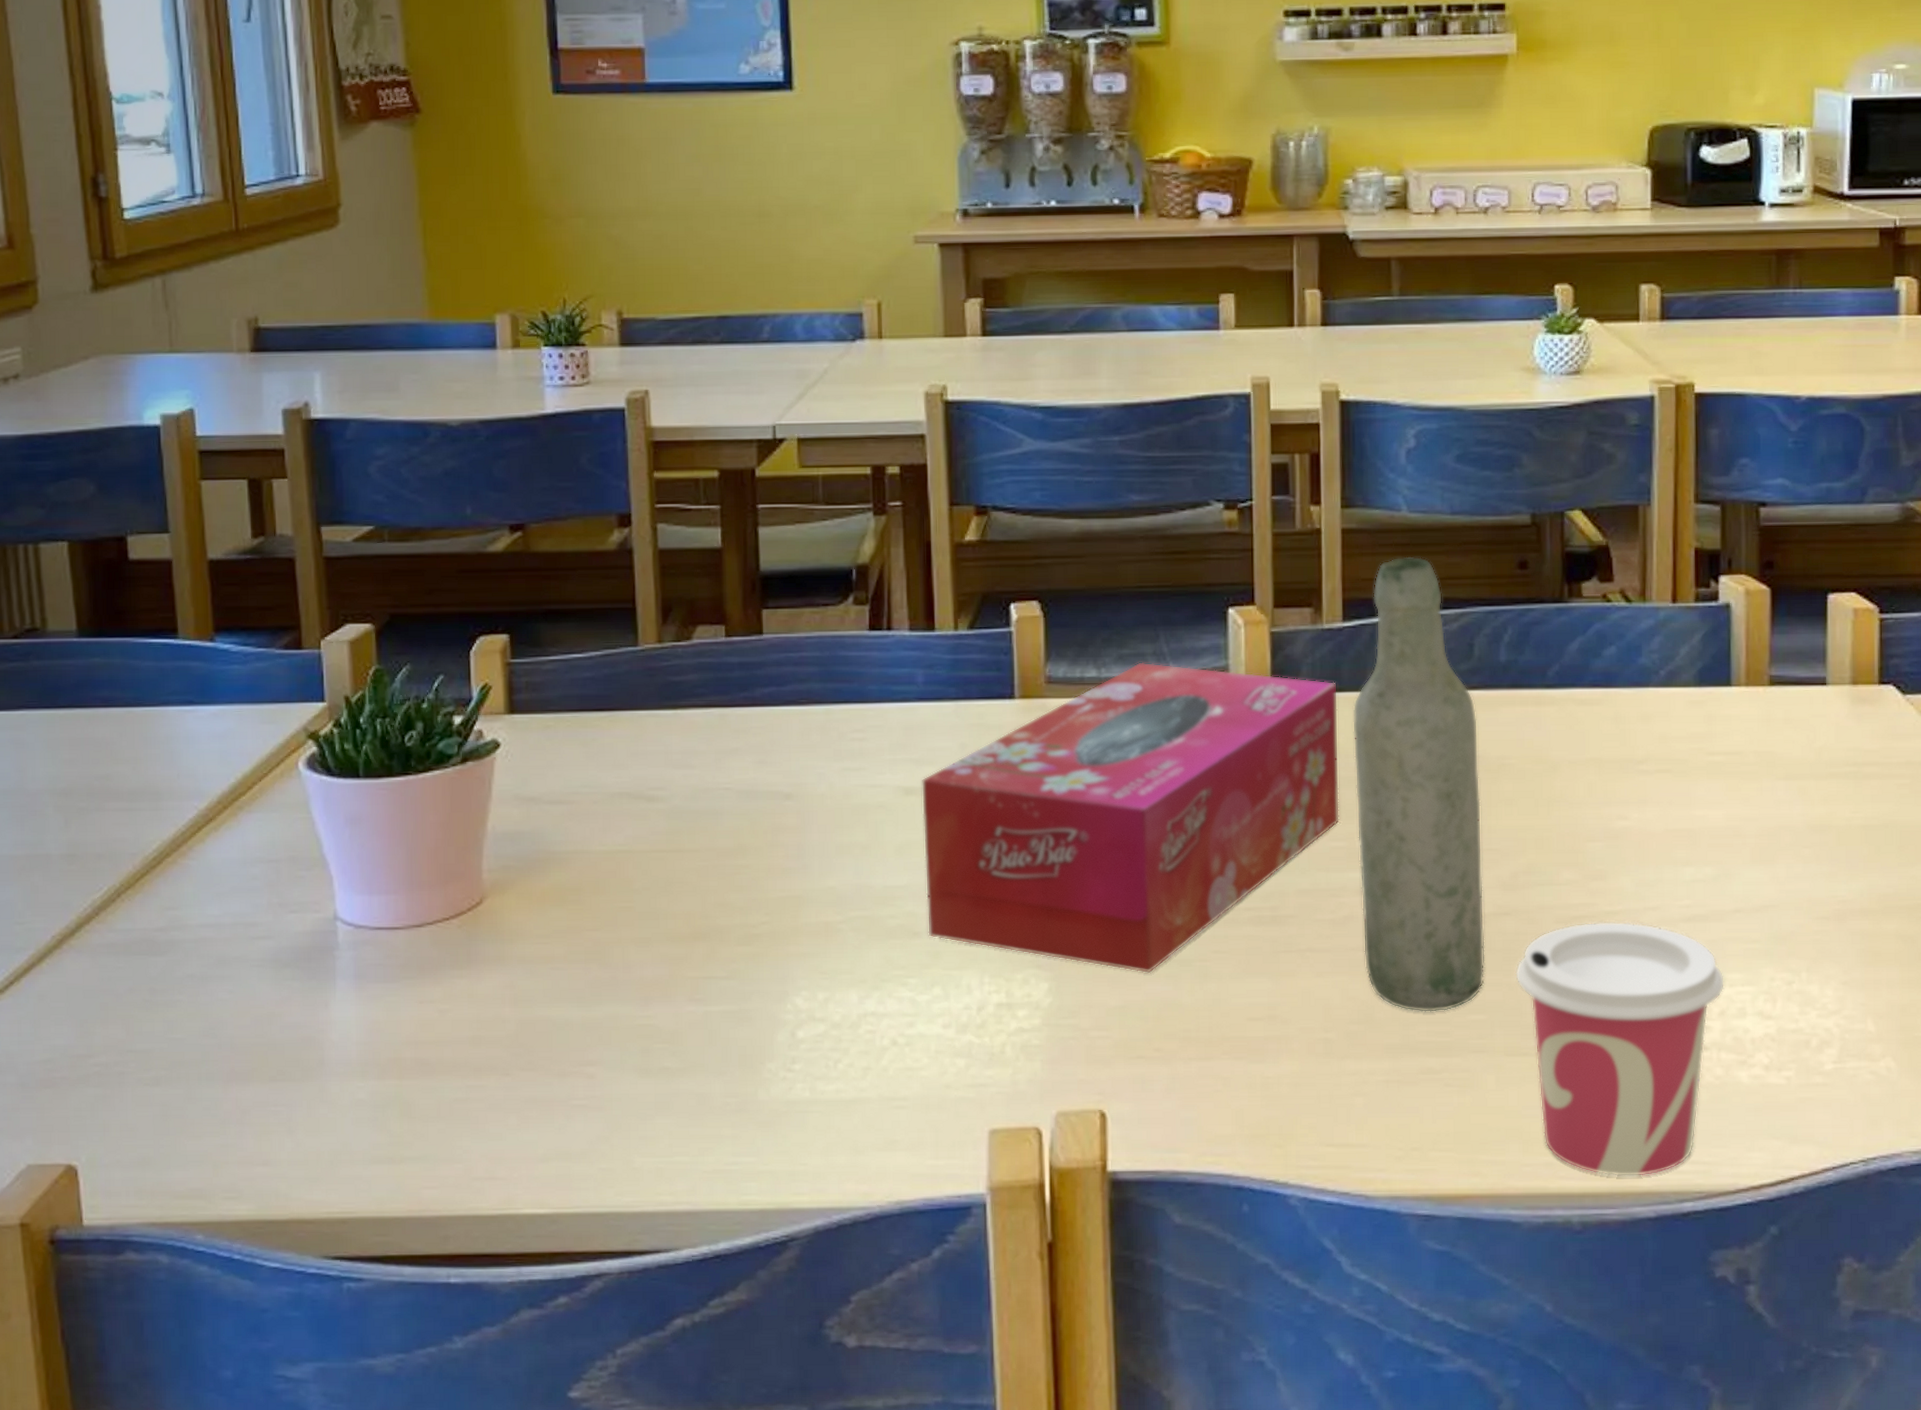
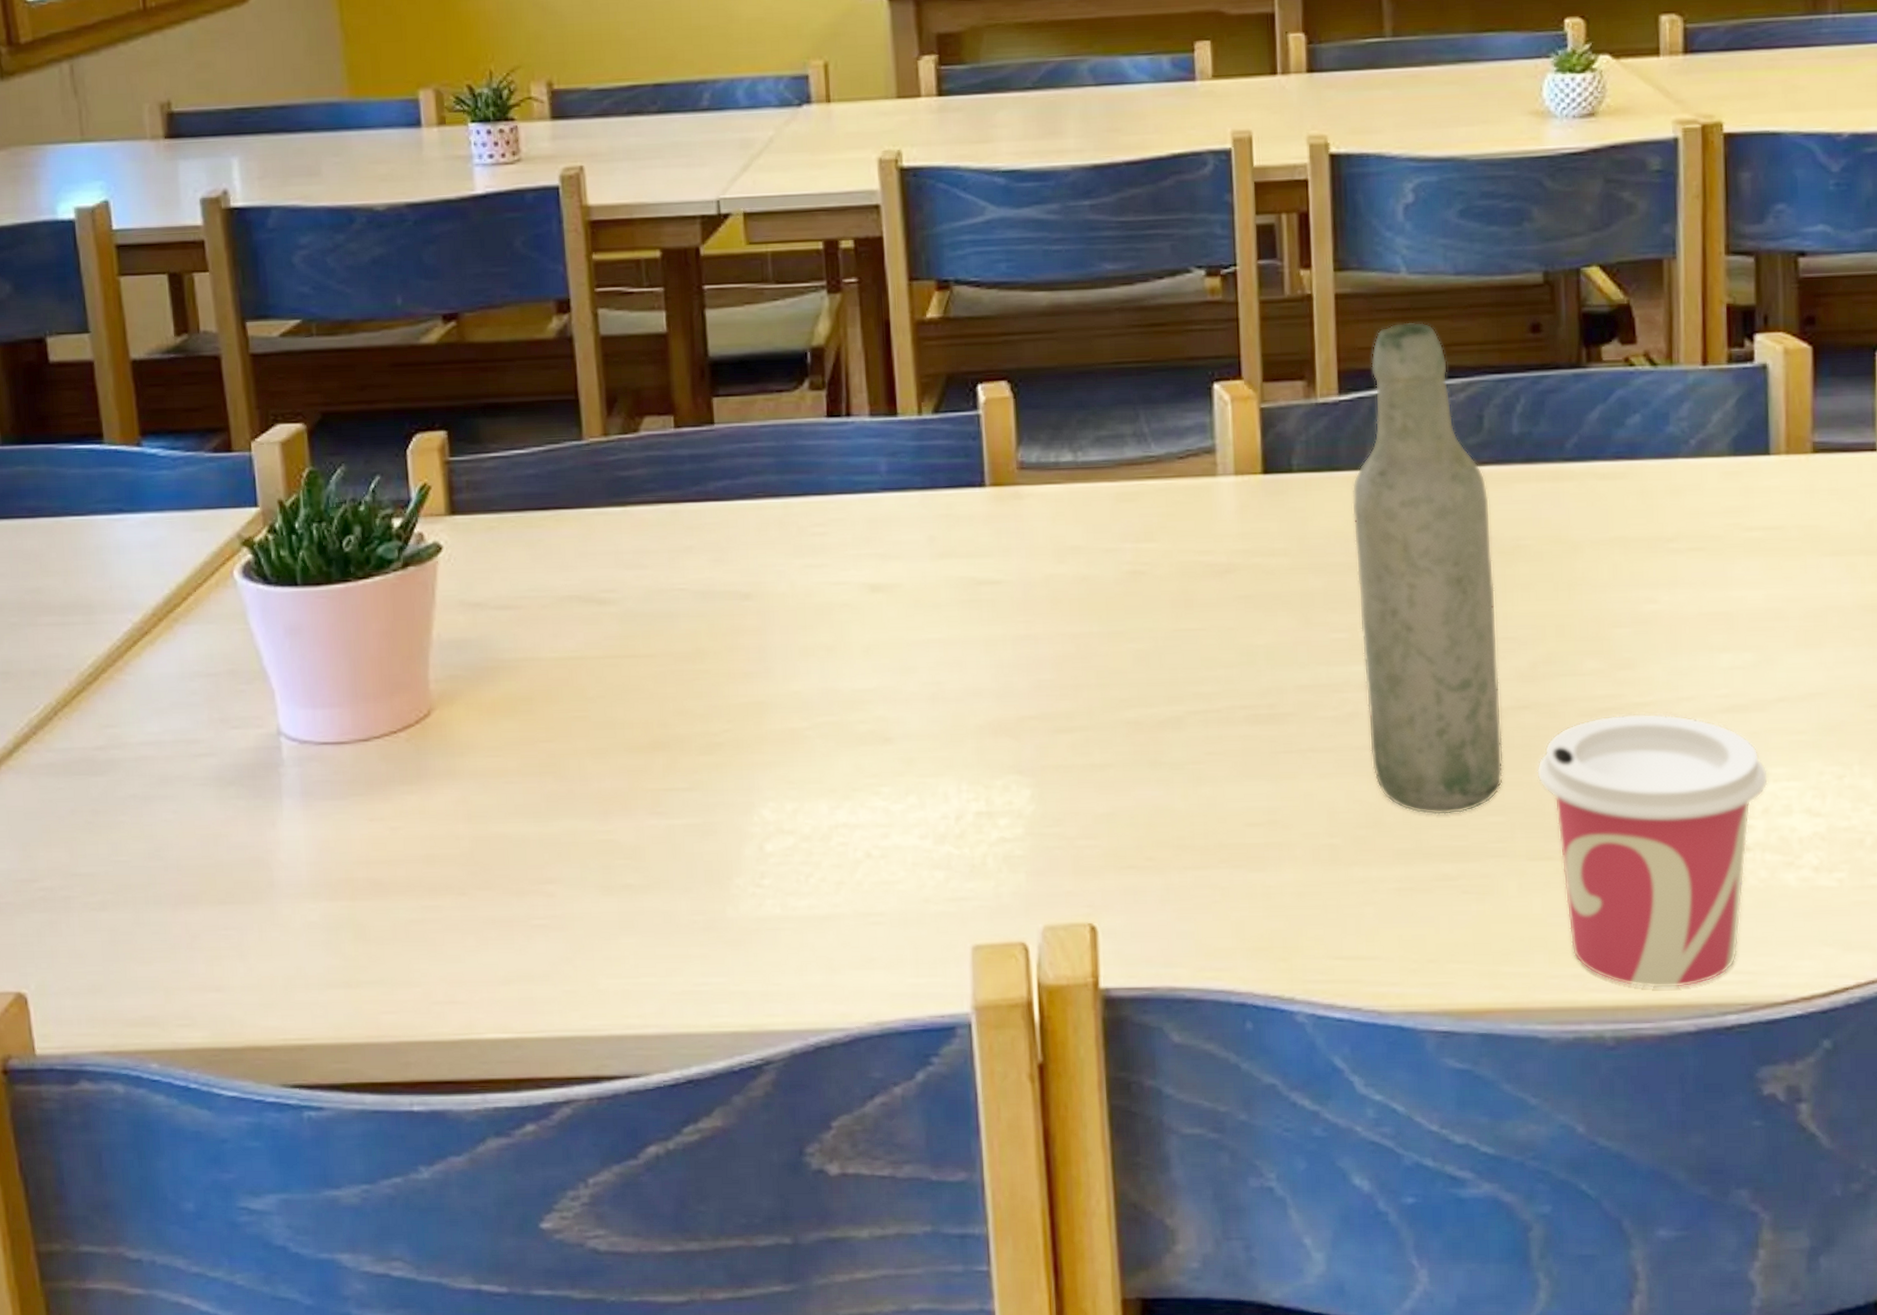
tissue box: present [921,662,1339,974] -> none [887,444,1340,778]

